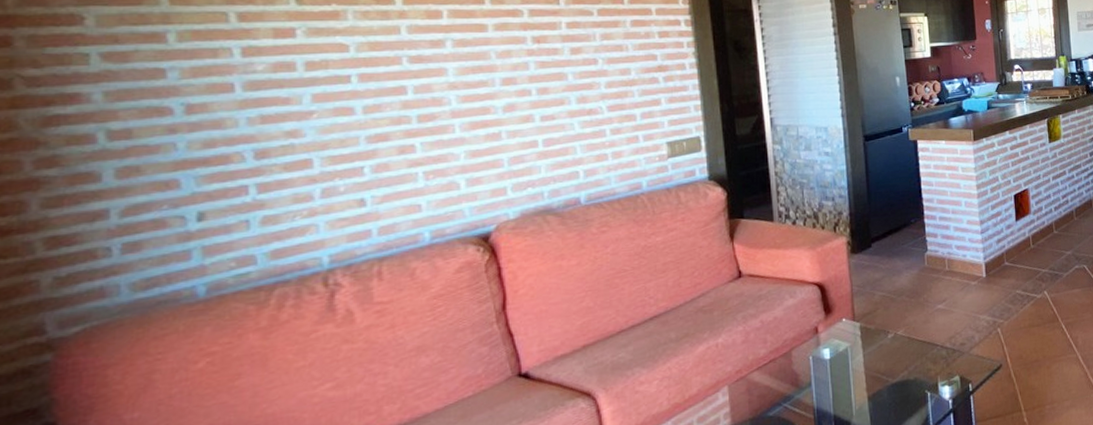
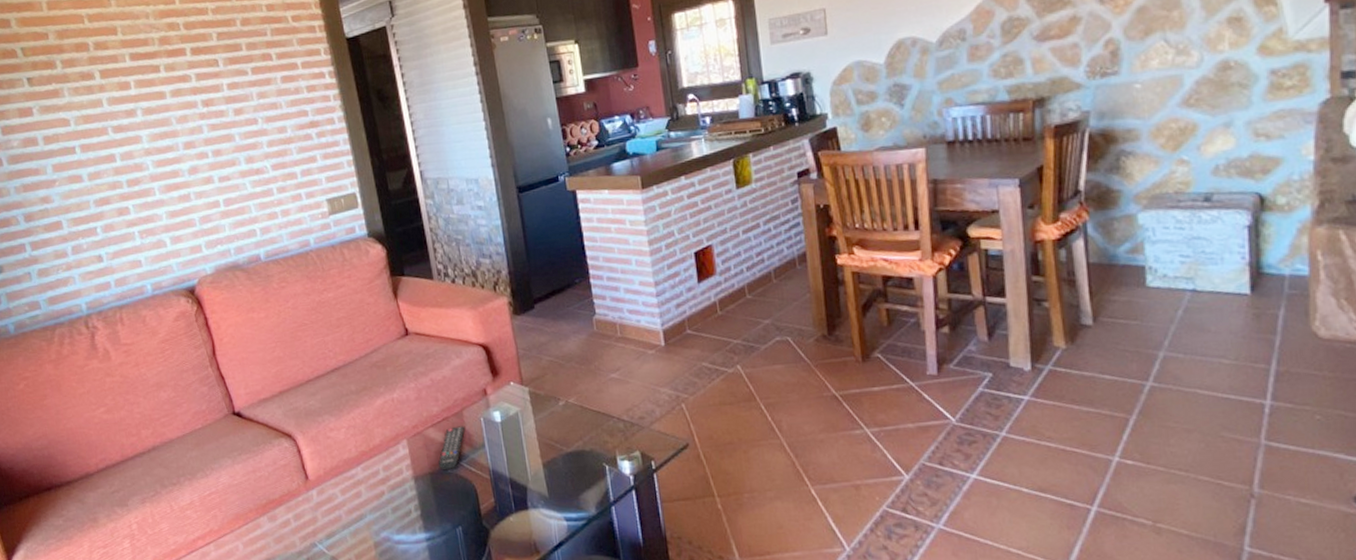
remote control: none [759,366,793,414] -> present [438,426,465,470]

